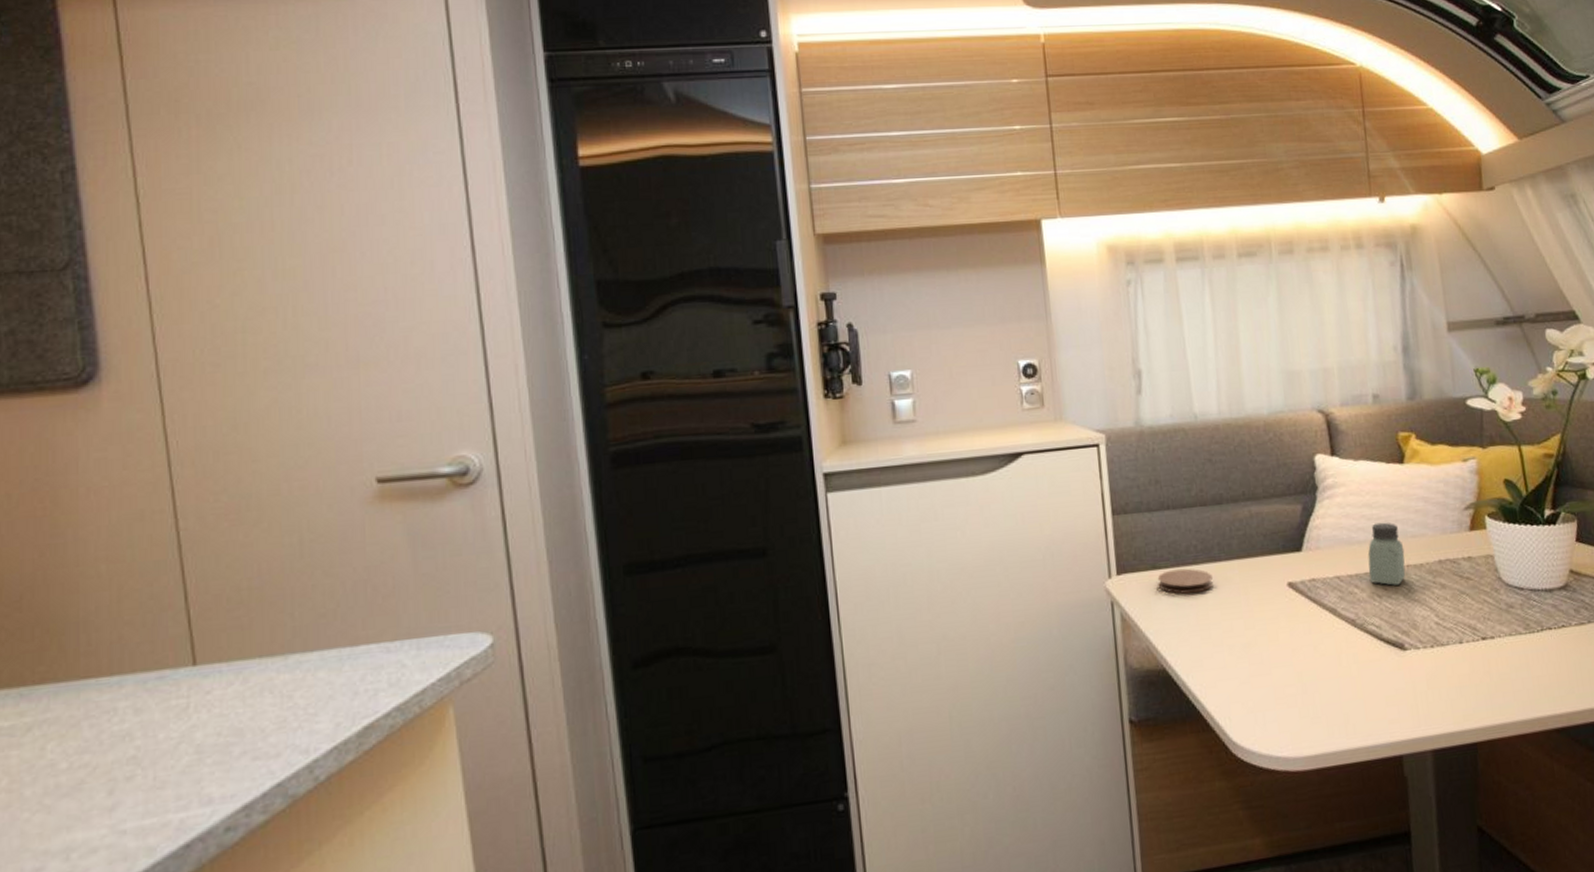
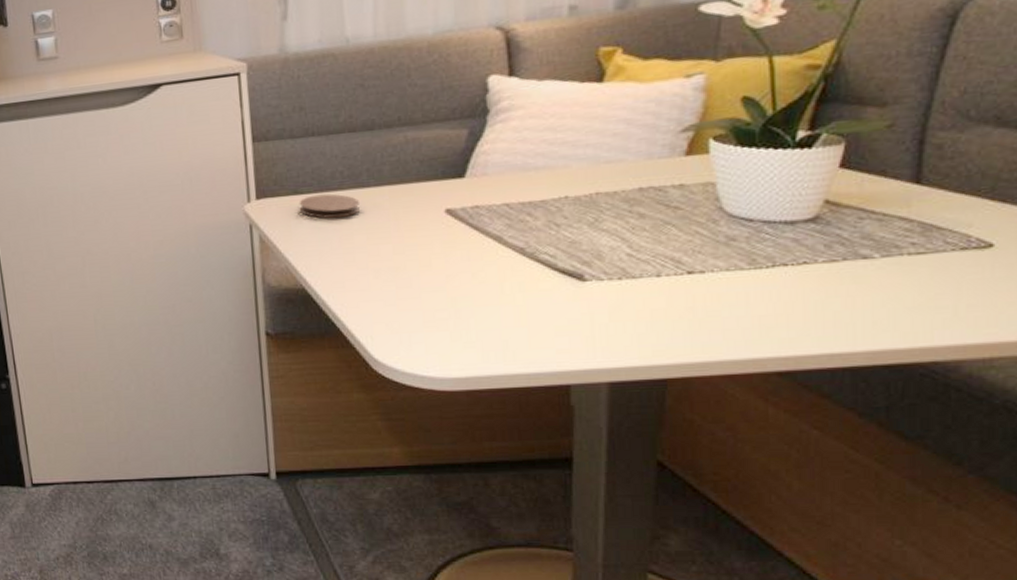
saltshaker: present [1367,522,1406,586] -> none [545,147,595,214]

